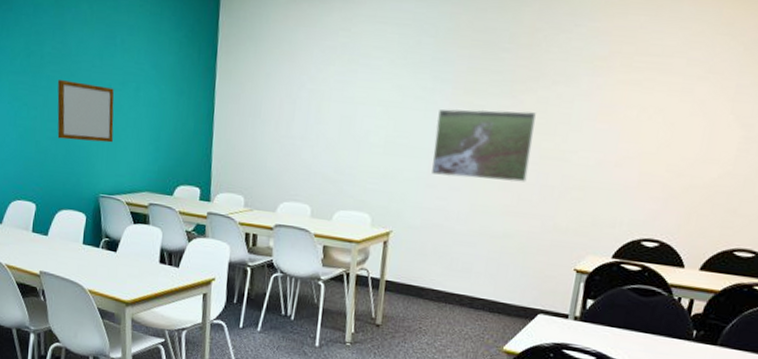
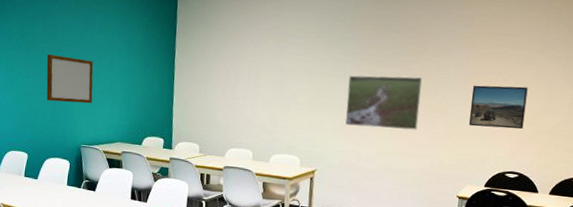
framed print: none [596,123,681,183] -> present [468,85,528,129]

